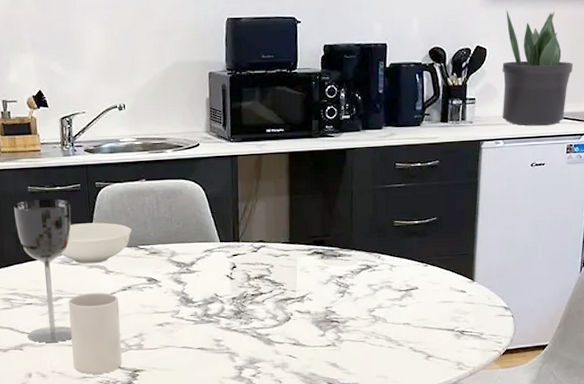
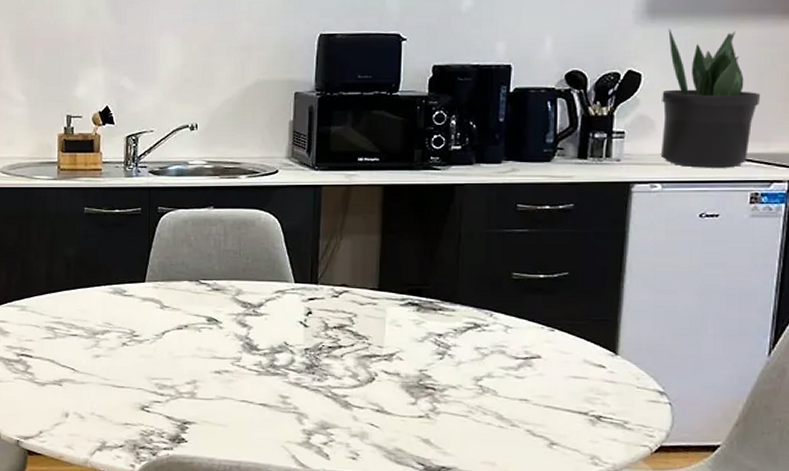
wine glass: present [14,198,72,343] -> none [68,221,129,381]
bowl: present [60,222,132,264] -> none [112,251,193,297]
cup: present [68,292,122,374] -> none [116,328,173,422]

